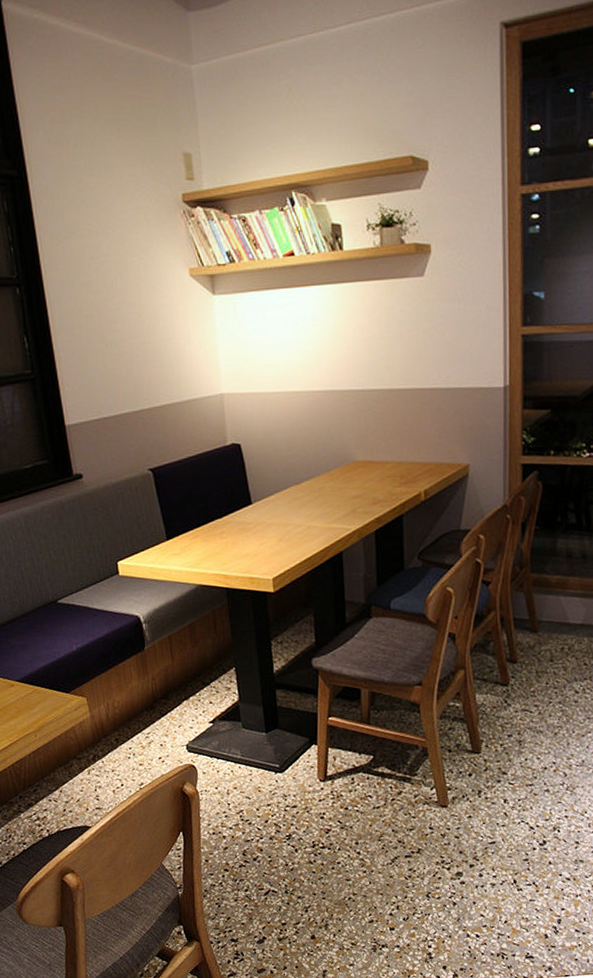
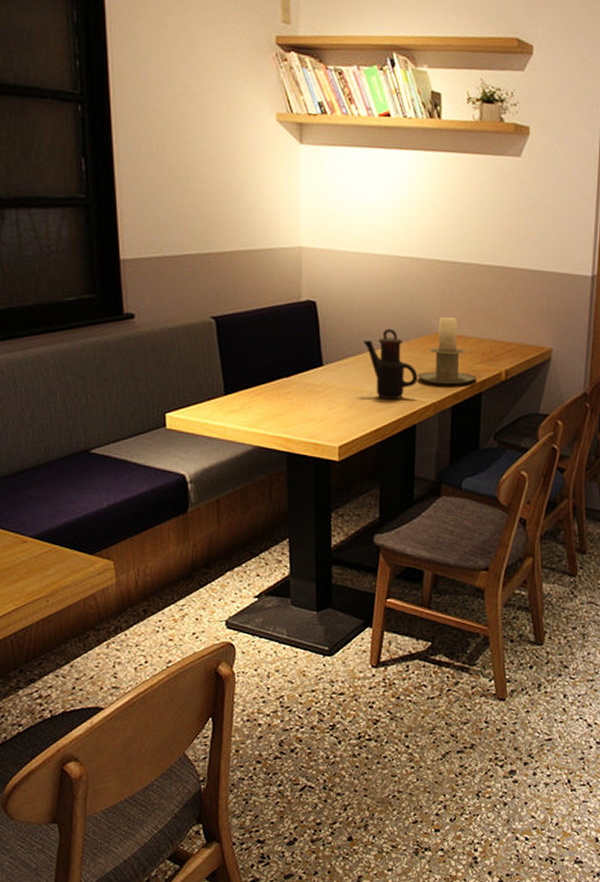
teapot: none [286,461,341,531] -> present [363,328,418,400]
candle holder: none [339,445,397,511] -> present [417,317,477,385]

